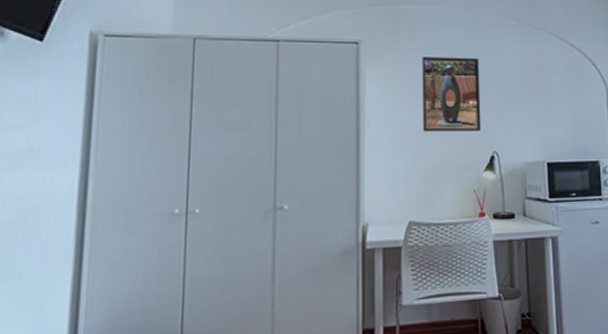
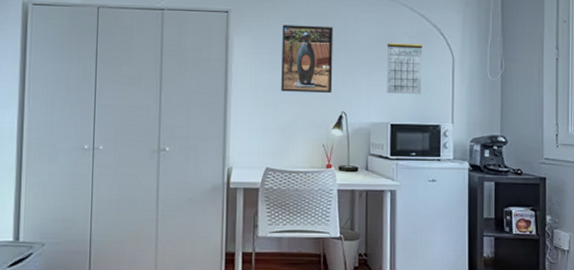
calendar: none [537,67,577,130] -> present [386,36,423,95]

